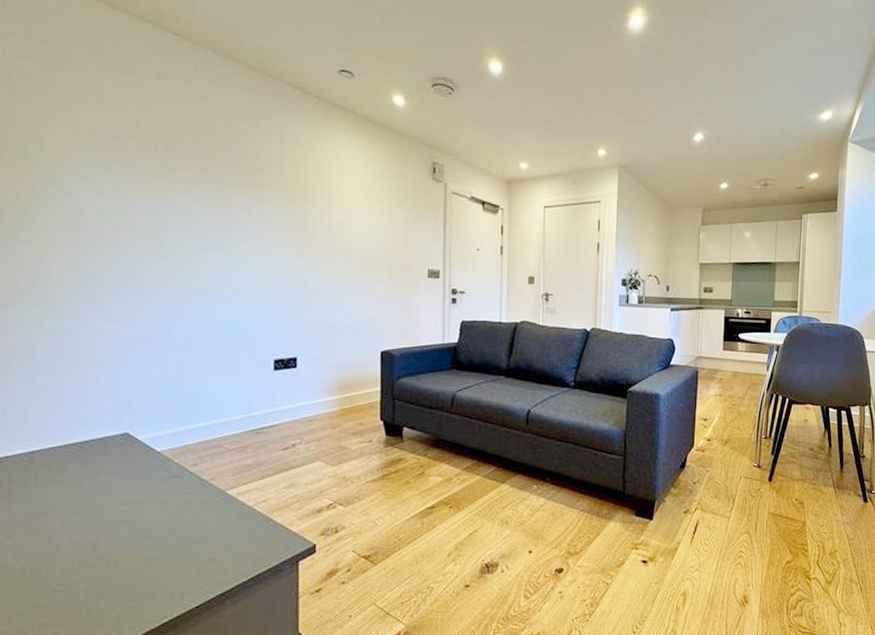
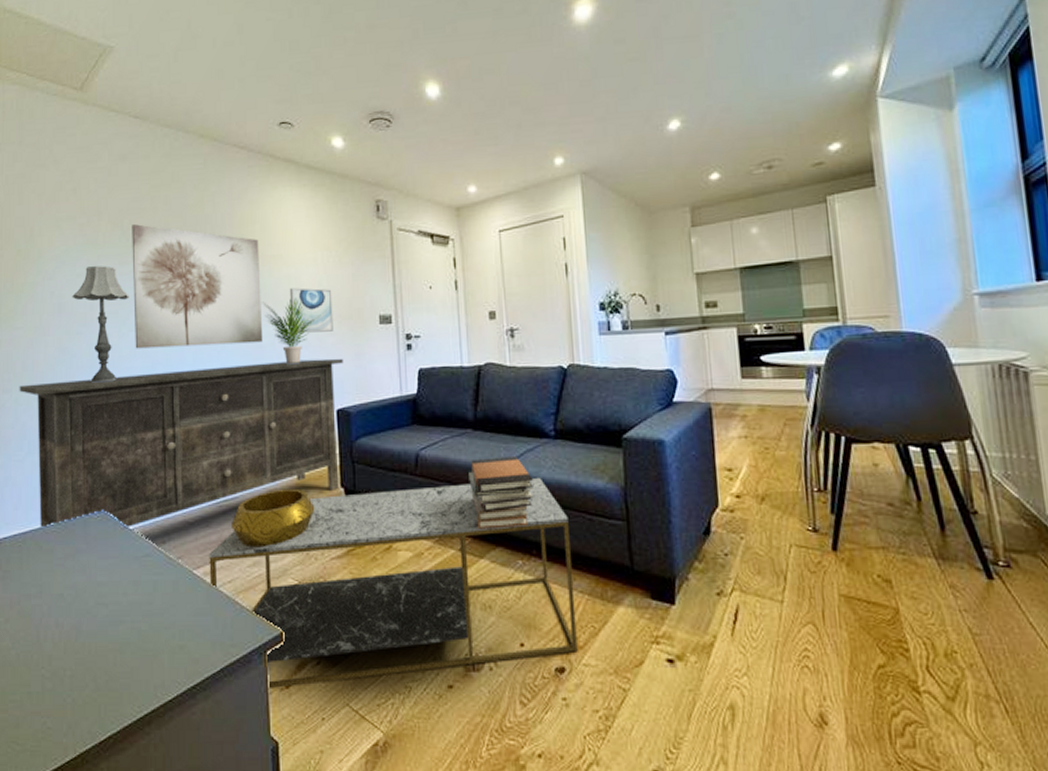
sideboard: none [25,302,390,451] -> present [19,358,343,529]
table lamp: none [93,186,163,307] -> present [72,266,129,383]
wall art: none [167,149,311,283] -> present [132,224,264,349]
coffee table: none [243,419,578,594] -> present [209,477,578,690]
decorative bowl: none [268,419,354,471] -> present [231,488,315,548]
potted plant: none [312,244,373,306] -> present [263,298,323,363]
wall art: none [340,235,384,280] -> present [289,287,333,333]
book stack: none [498,400,552,460] -> present [469,455,534,529]

